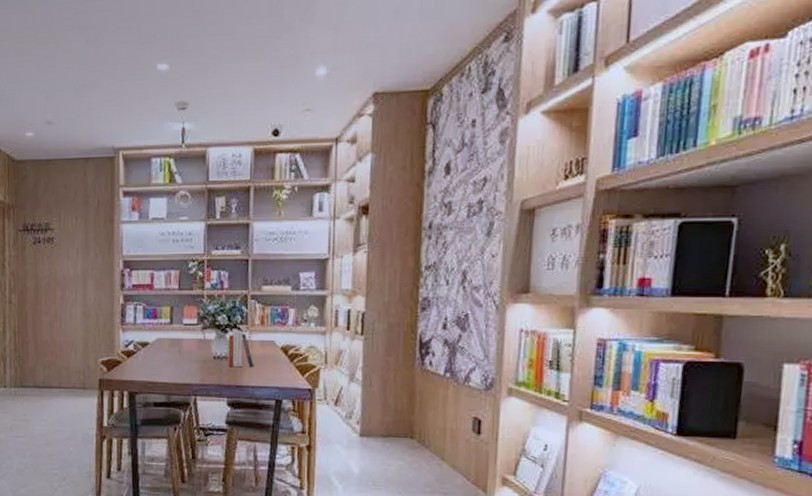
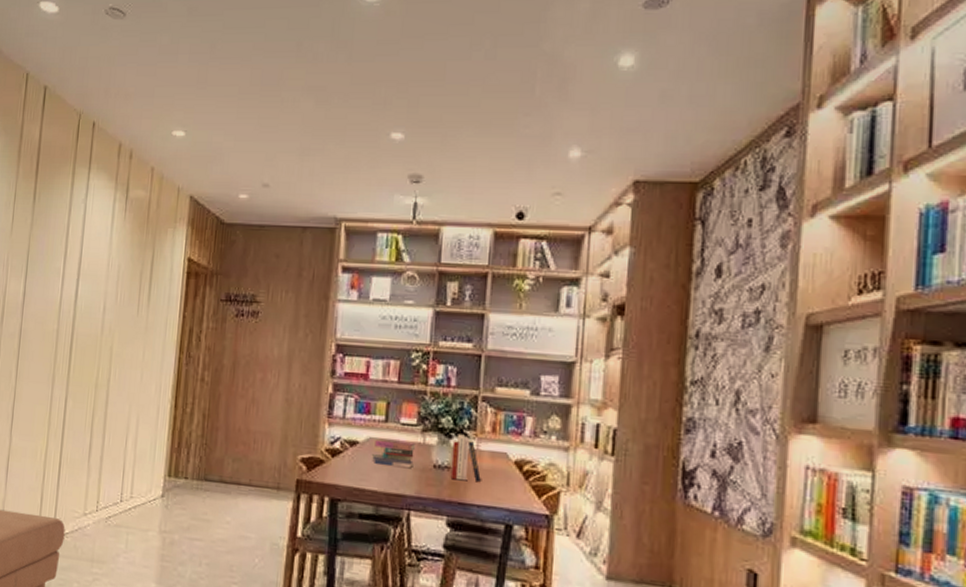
books: none [160,338,198,362] -> present [371,438,417,469]

